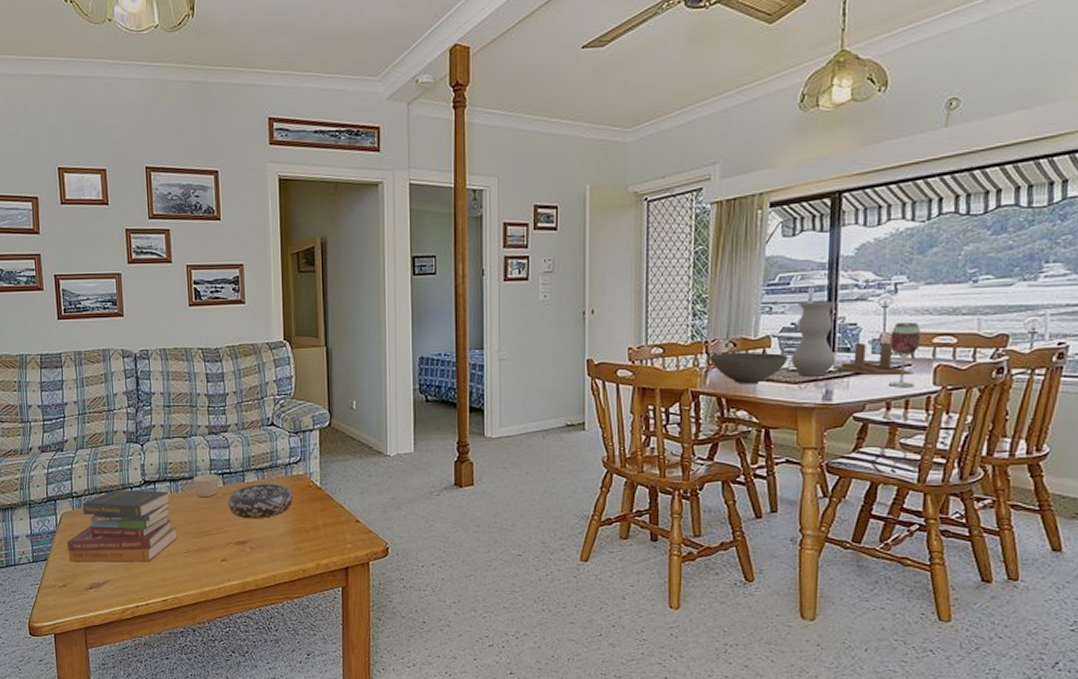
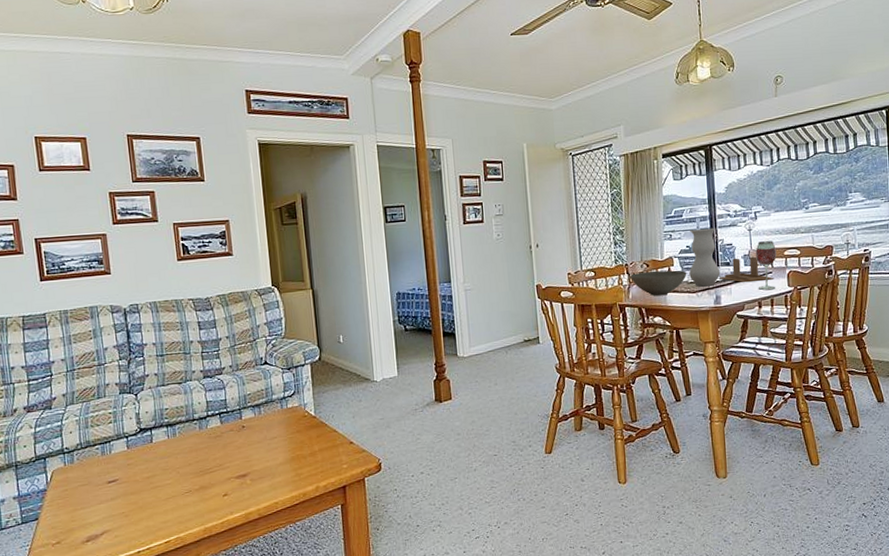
books: present [67,490,178,562] -> none [60,436,178,518]
candle: present [192,474,220,498] -> none [189,415,217,438]
decorative bowl: present [228,484,293,519] -> none [226,417,290,453]

